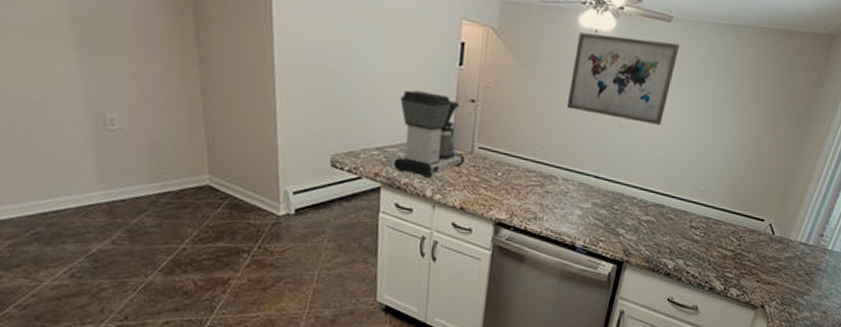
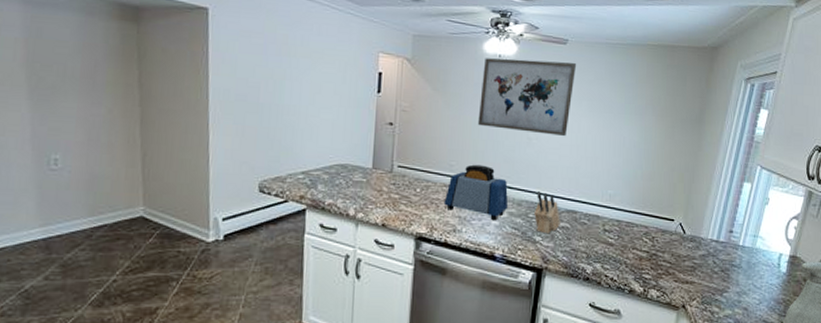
coffee maker: present [393,90,465,178] -> none [317,117,385,198]
toaster: none [525,150,594,211] -> present [443,164,509,221]
knife block: none [619,183,647,227] -> present [534,191,560,234]

